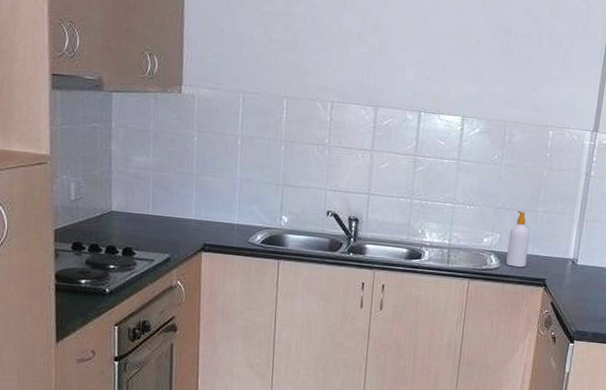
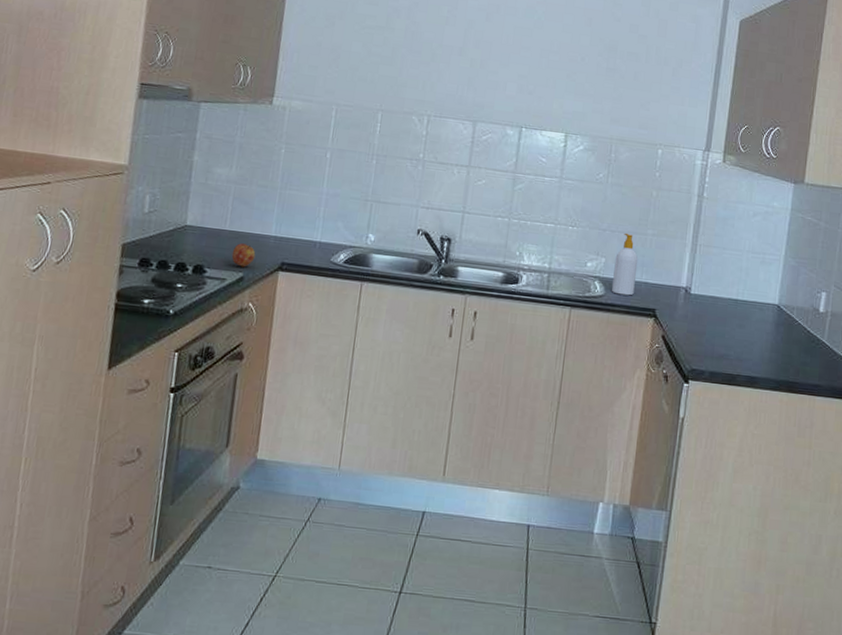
apple: none [157,227,179,249] -> present [231,243,256,267]

